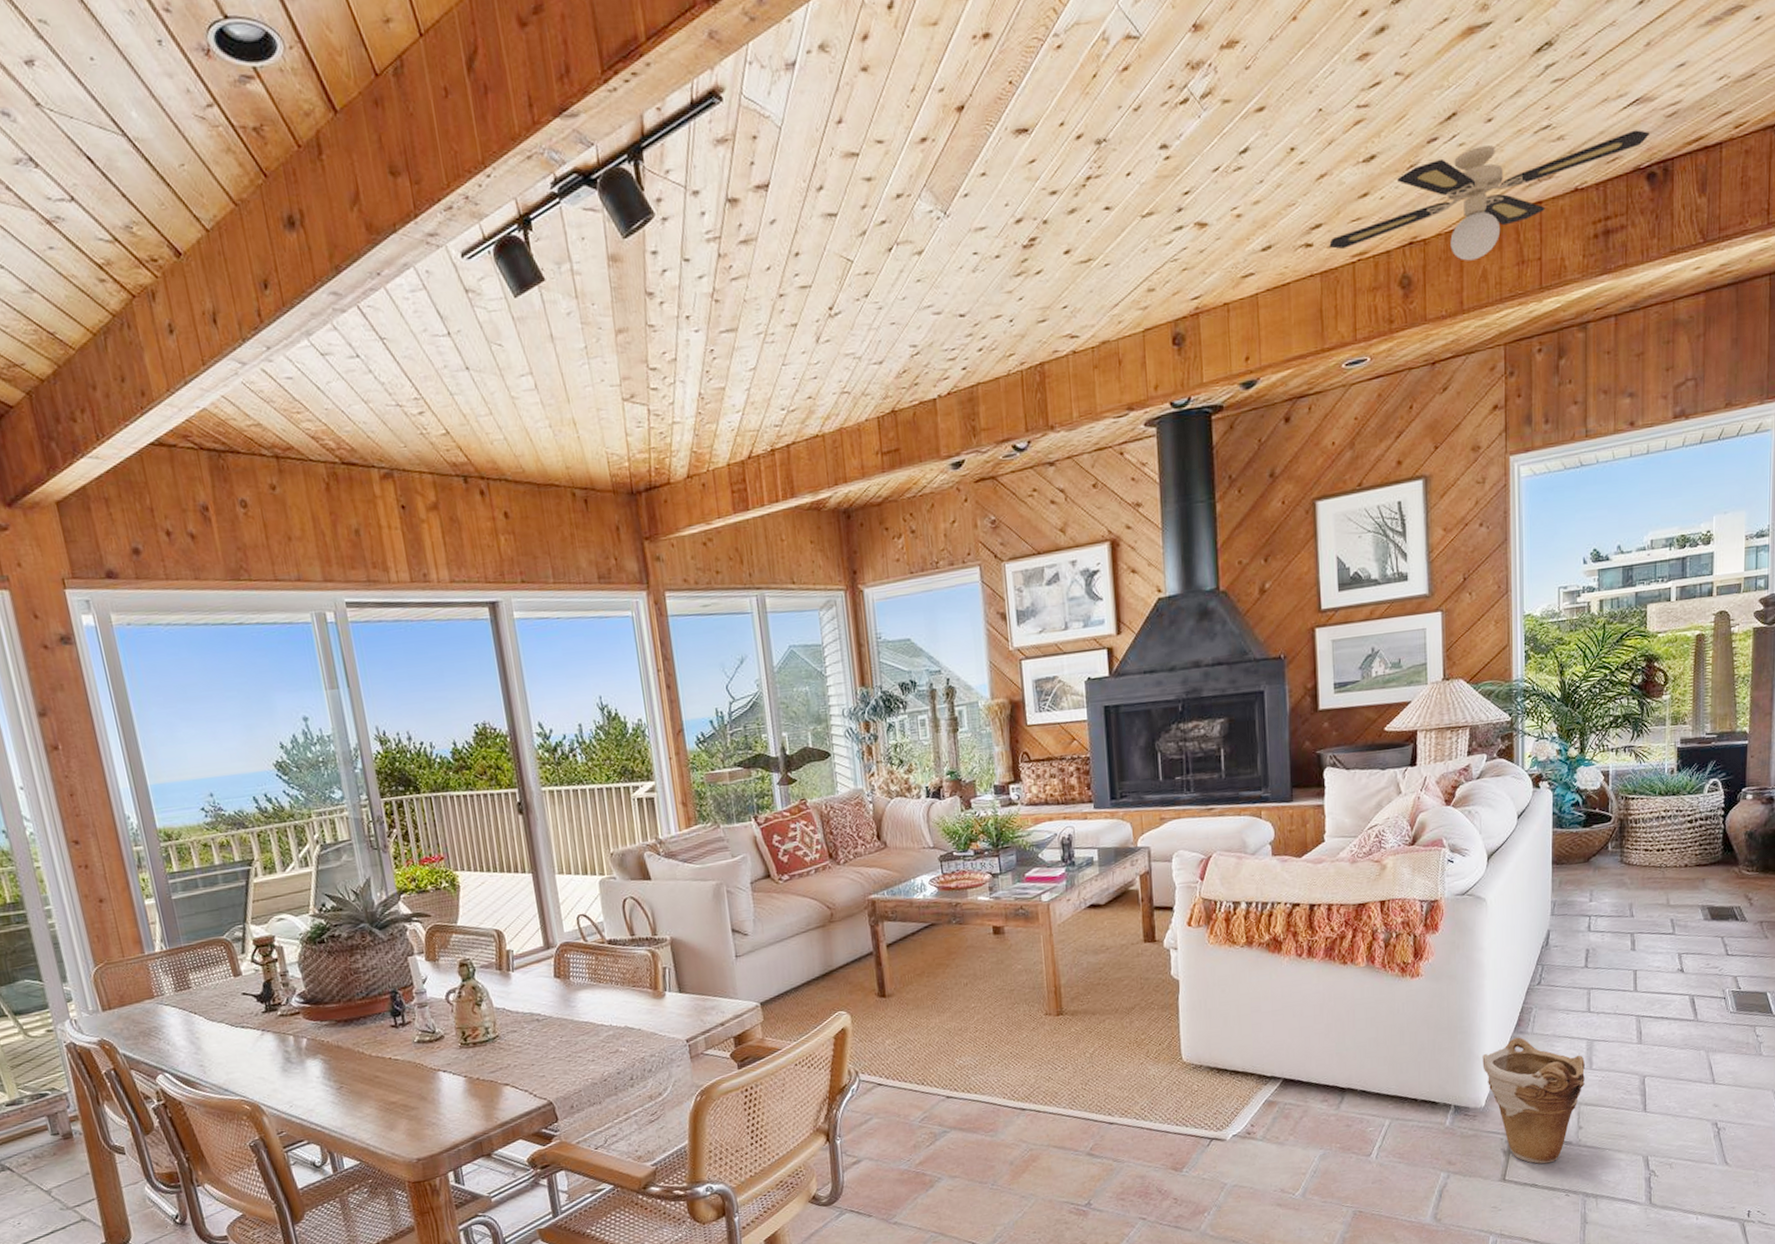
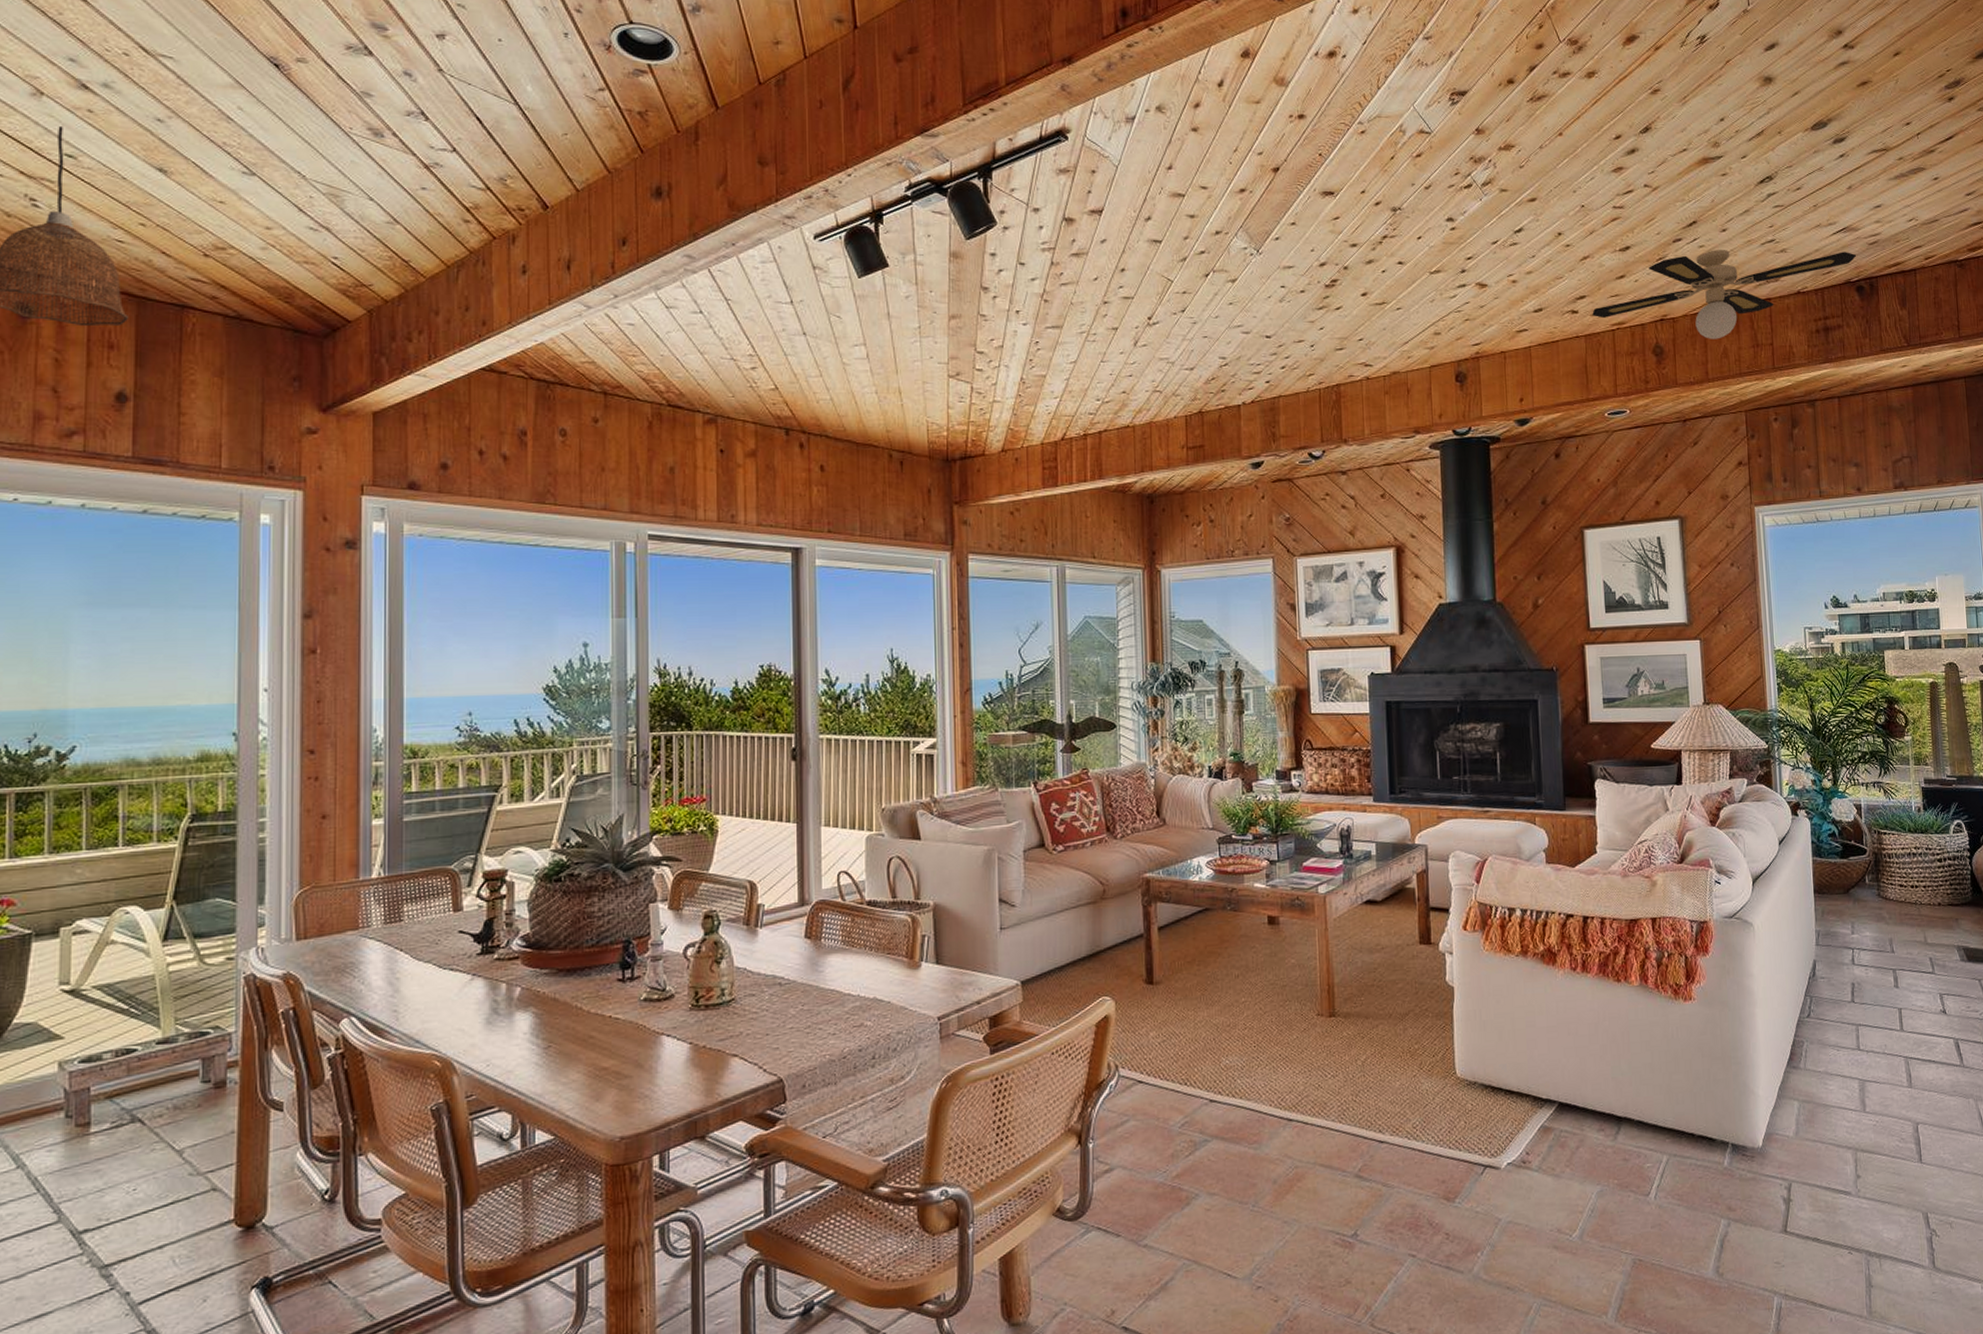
vase: present [1482,1037,1585,1164] -> none [1757,1072,1860,1216]

